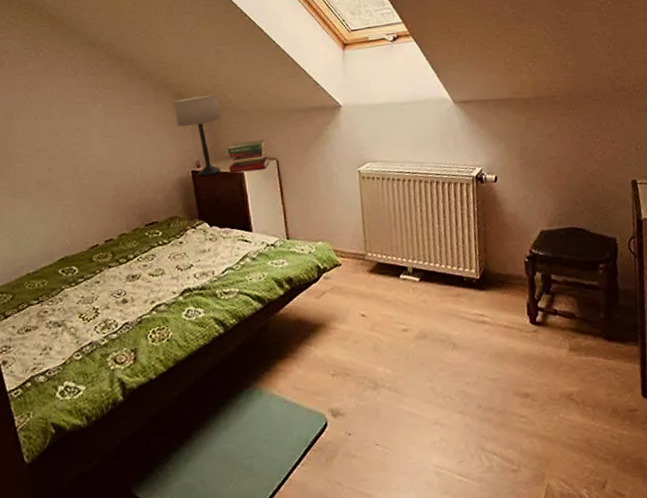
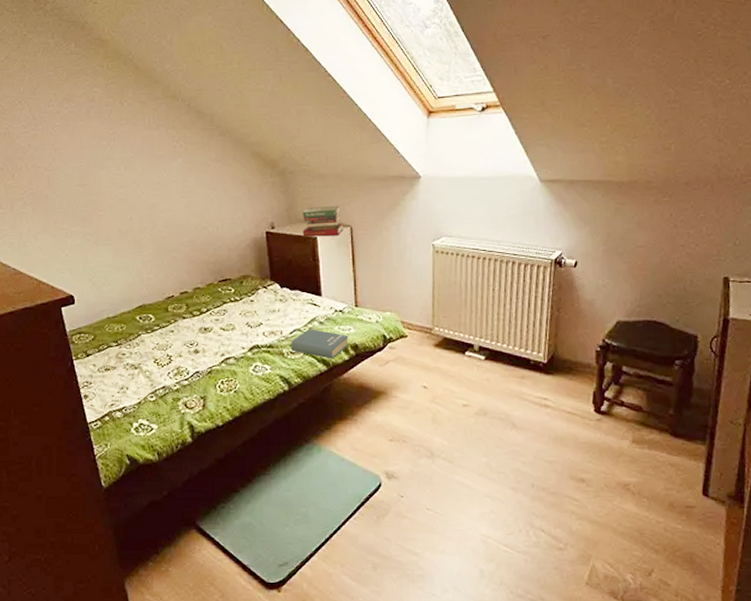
table lamp: present [173,94,222,176] -> none [252,156,298,238]
book: none [224,266,283,296] -> present [291,329,349,359]

